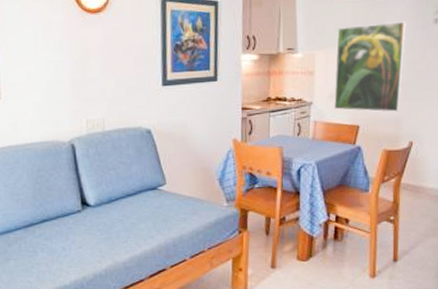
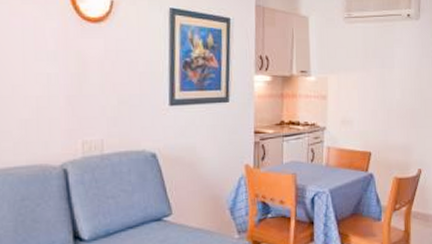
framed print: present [334,21,406,112] -> none [347,50,413,139]

